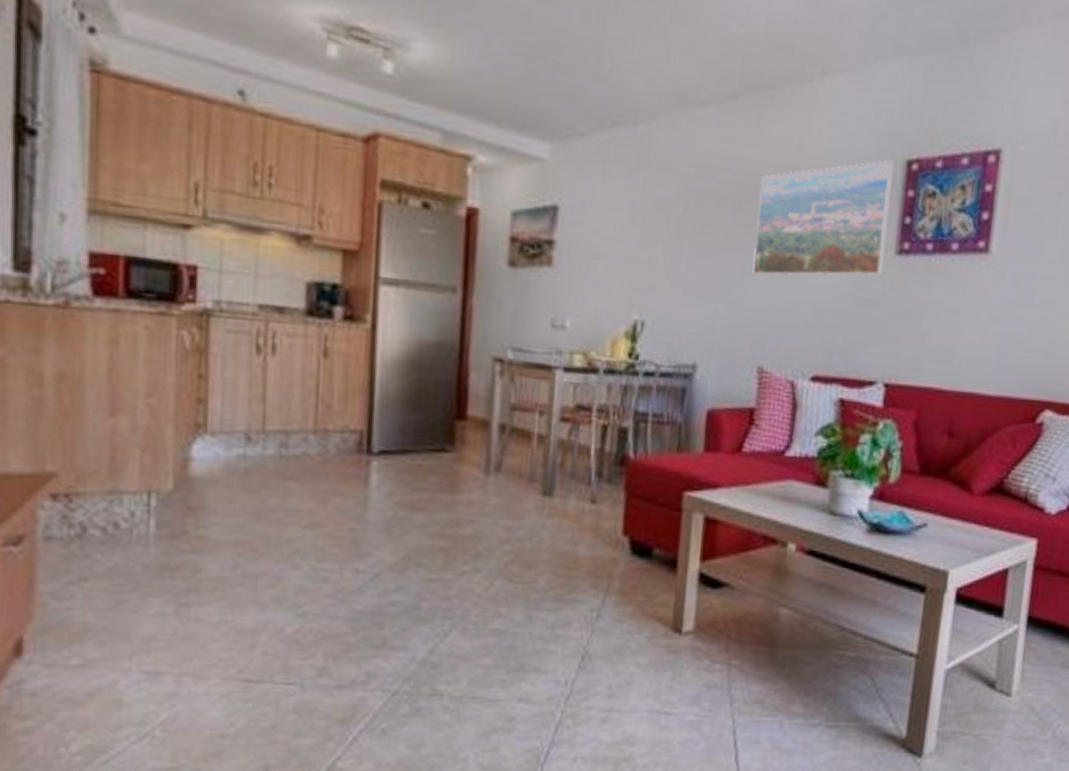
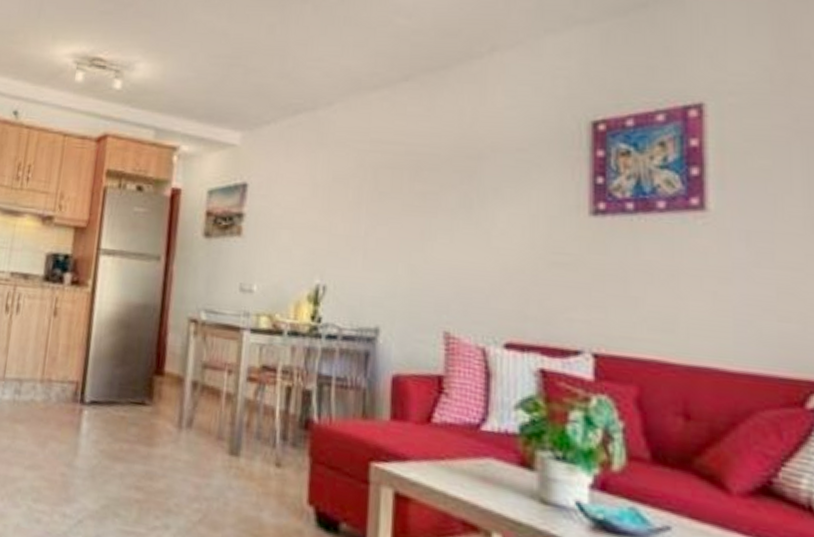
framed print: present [752,159,895,276] -> none [432,122,579,241]

